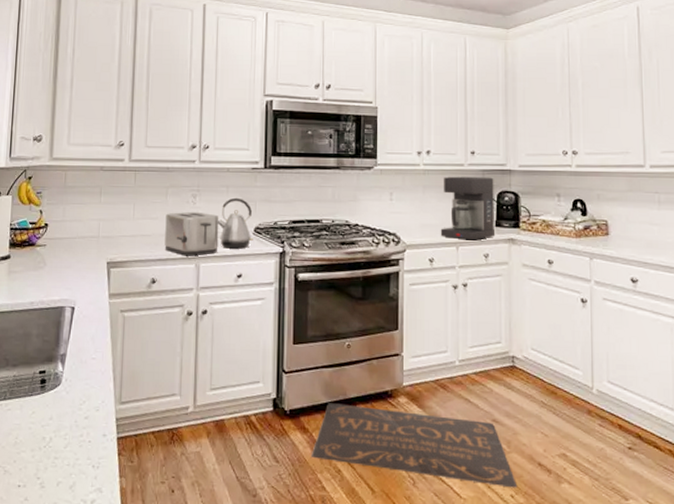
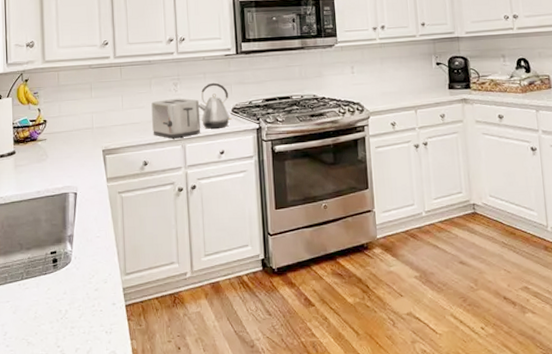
doormat: present [310,403,518,488] -> none [299,258,487,321]
coffee maker: present [440,176,496,240] -> none [399,45,450,104]

